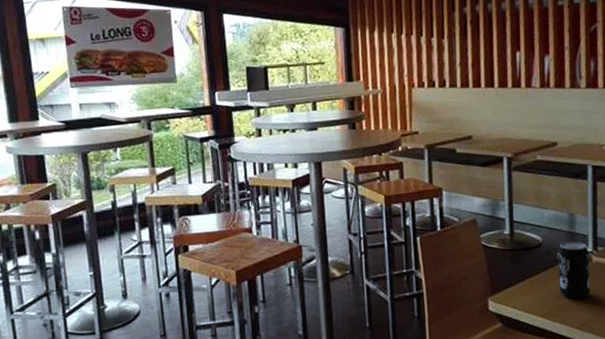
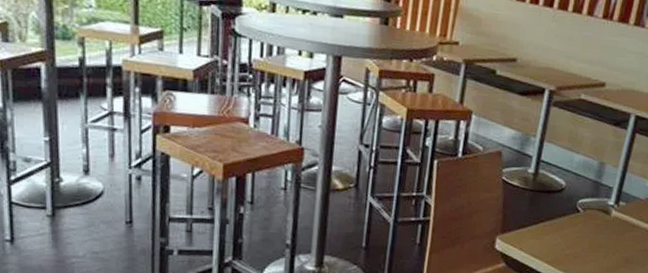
beverage can: present [557,241,591,299] -> none [571,190,610,251]

